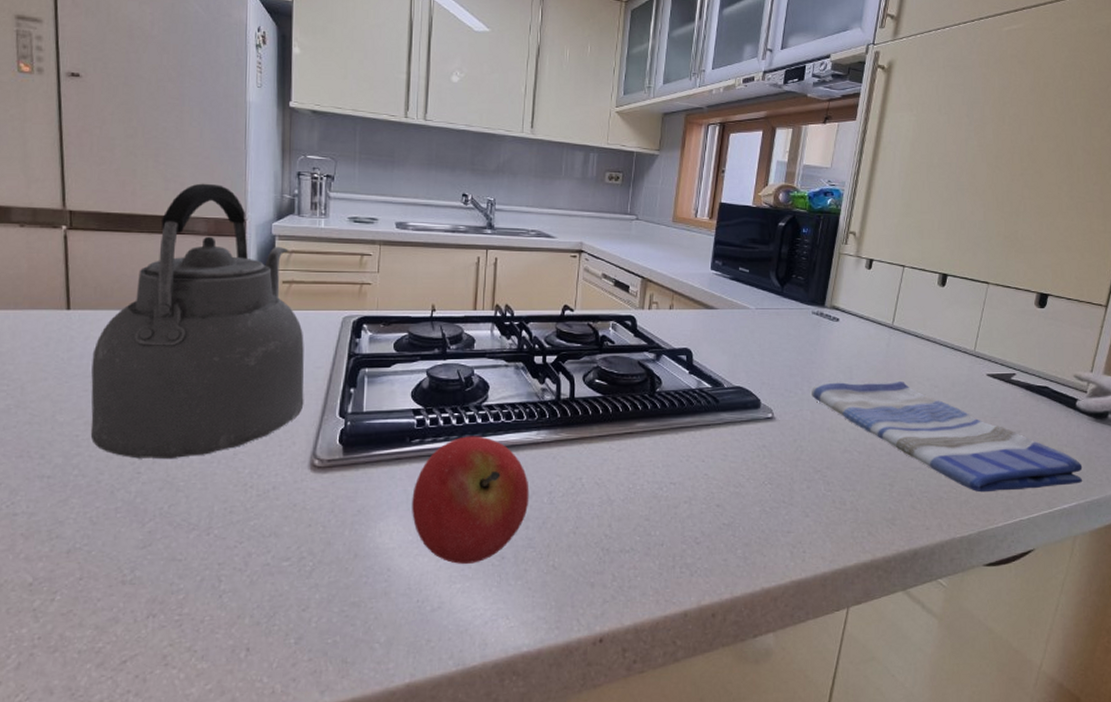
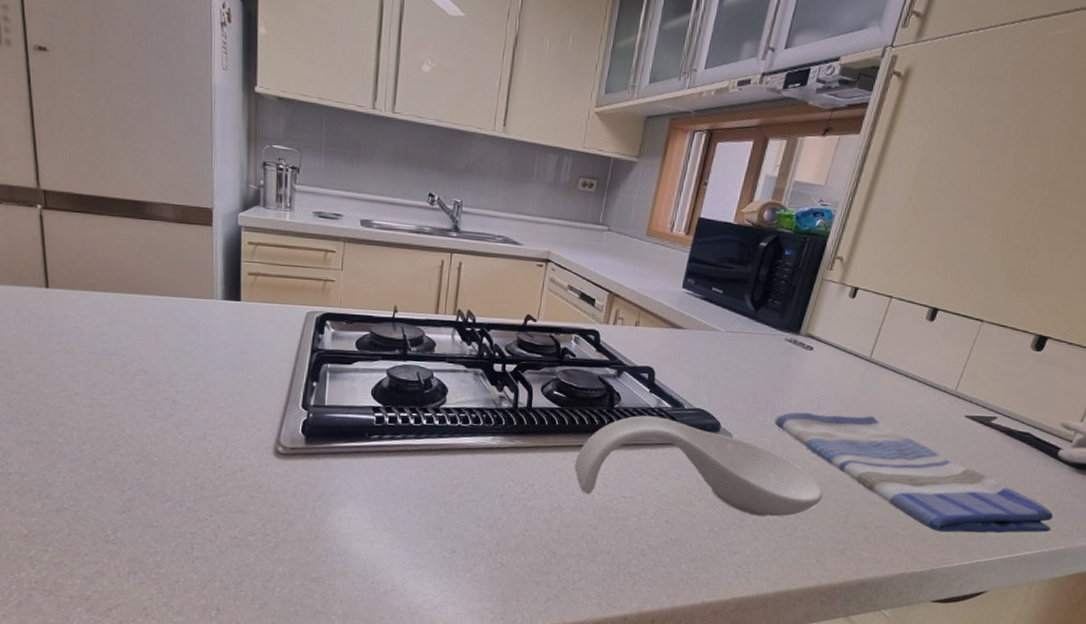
kettle: present [90,183,304,460] -> none [71,168,269,436]
fruit: present [412,436,529,564] -> none [369,436,482,554]
spoon rest: none [622,398,866,492] -> present [575,415,823,517]

